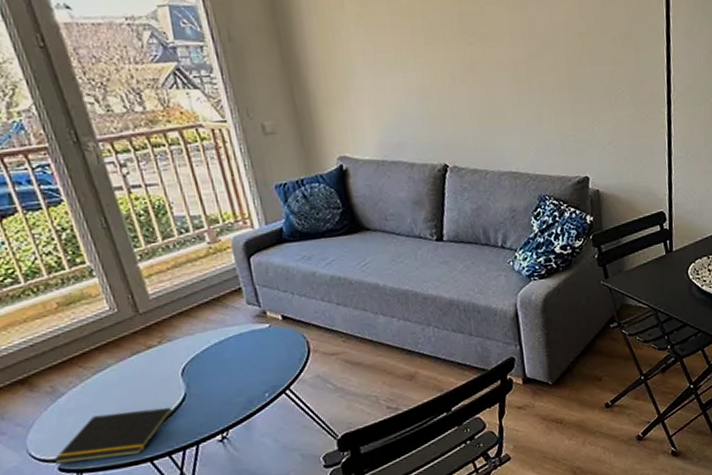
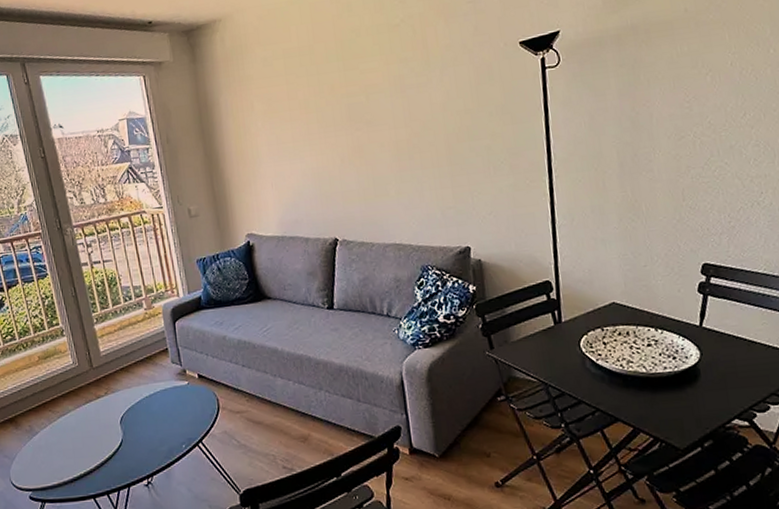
notepad: present [53,407,173,464] -> none [27,451,112,494]

